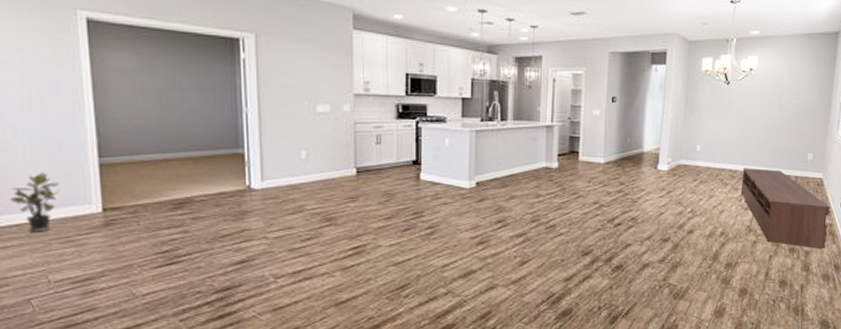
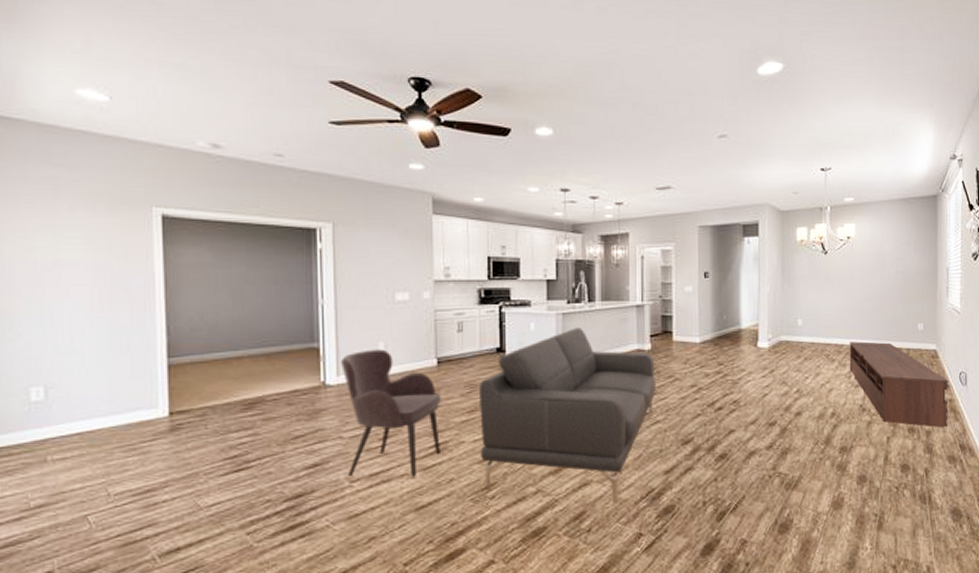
potted plant: present [9,172,60,232] -> none [72,376,125,441]
armchair: none [265,157,360,276] -> present [341,349,441,477]
sofa: none [396,144,562,305] -> present [479,327,657,503]

